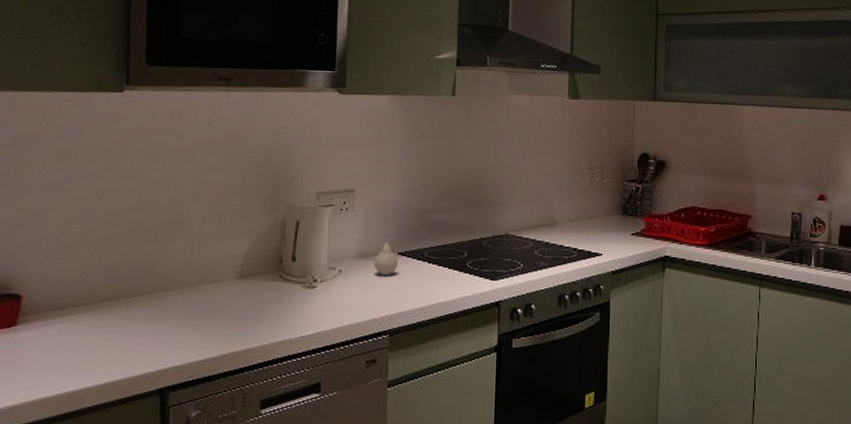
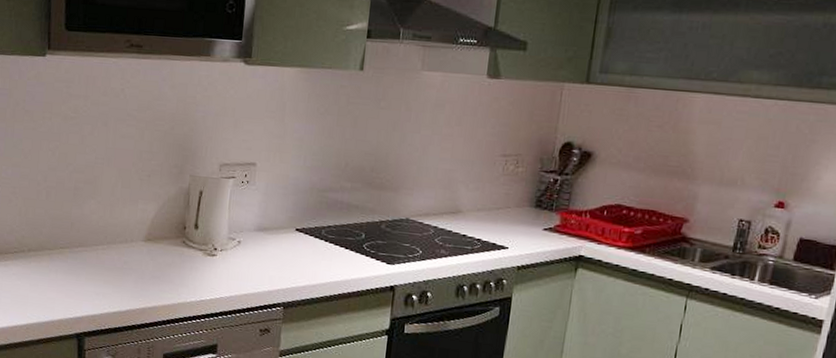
vase: present [374,241,399,275] -> none [271,217,296,250]

